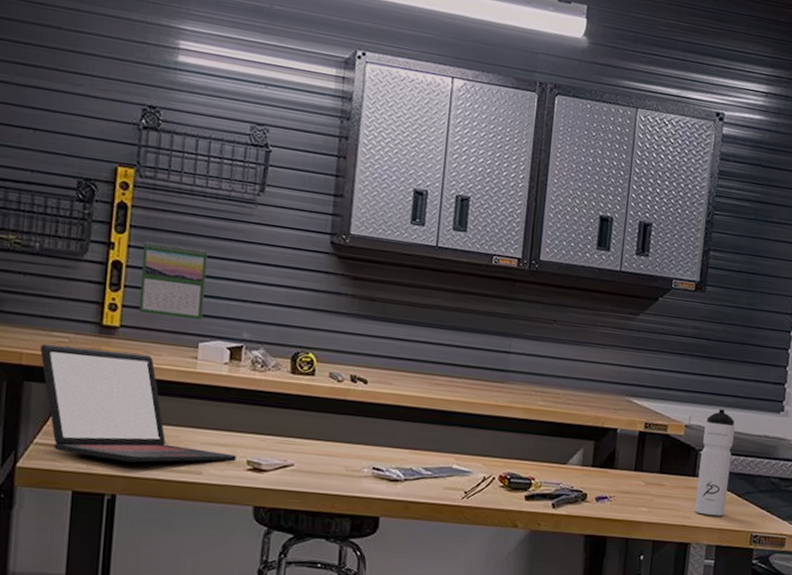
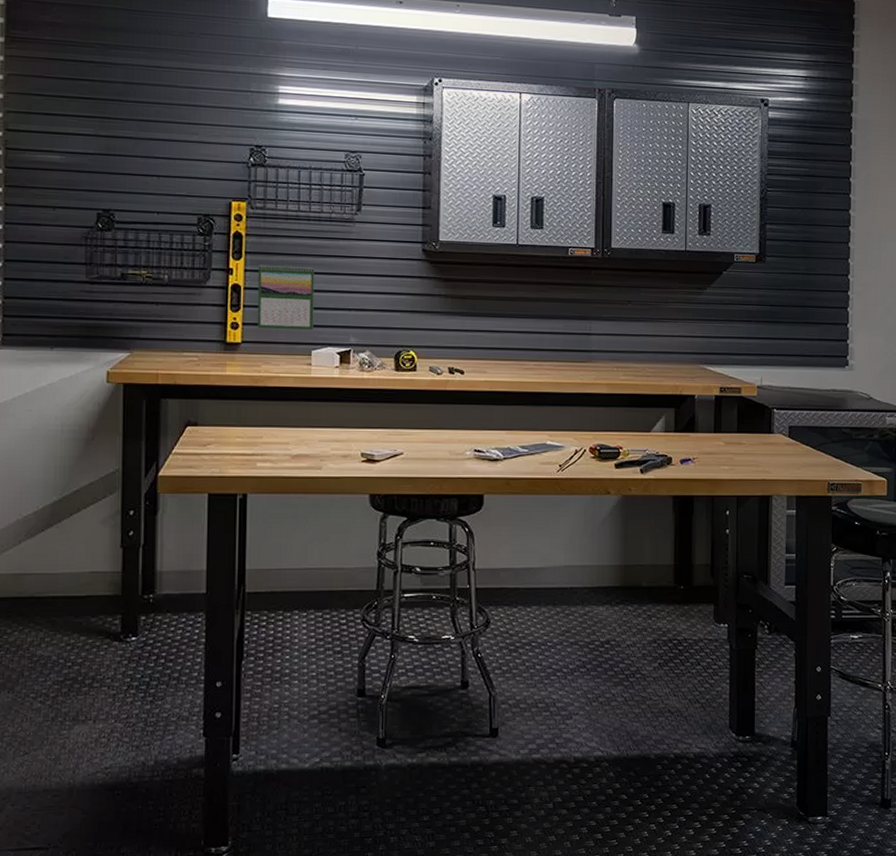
laptop: present [40,343,236,463] -> none [174,364,351,463]
water bottle: present [694,409,735,517] -> none [773,368,804,468]

